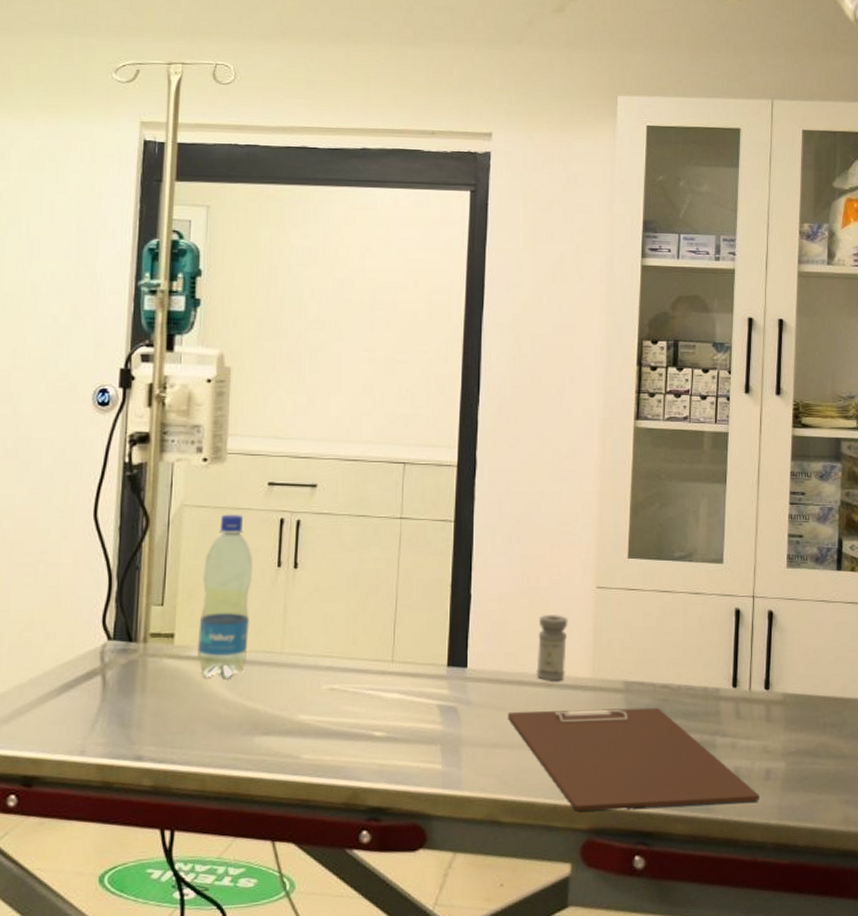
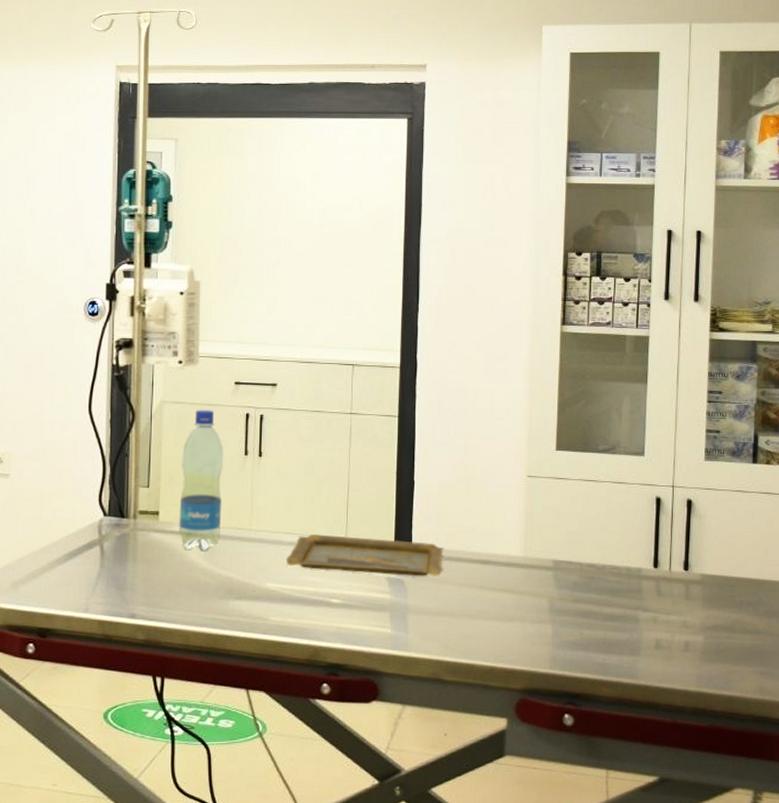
tray: none [322,657,503,703] -> present [285,534,444,576]
clipboard: present [507,707,759,810] -> none [448,584,679,673]
medicine bottle: present [536,615,568,681] -> none [474,500,502,559]

